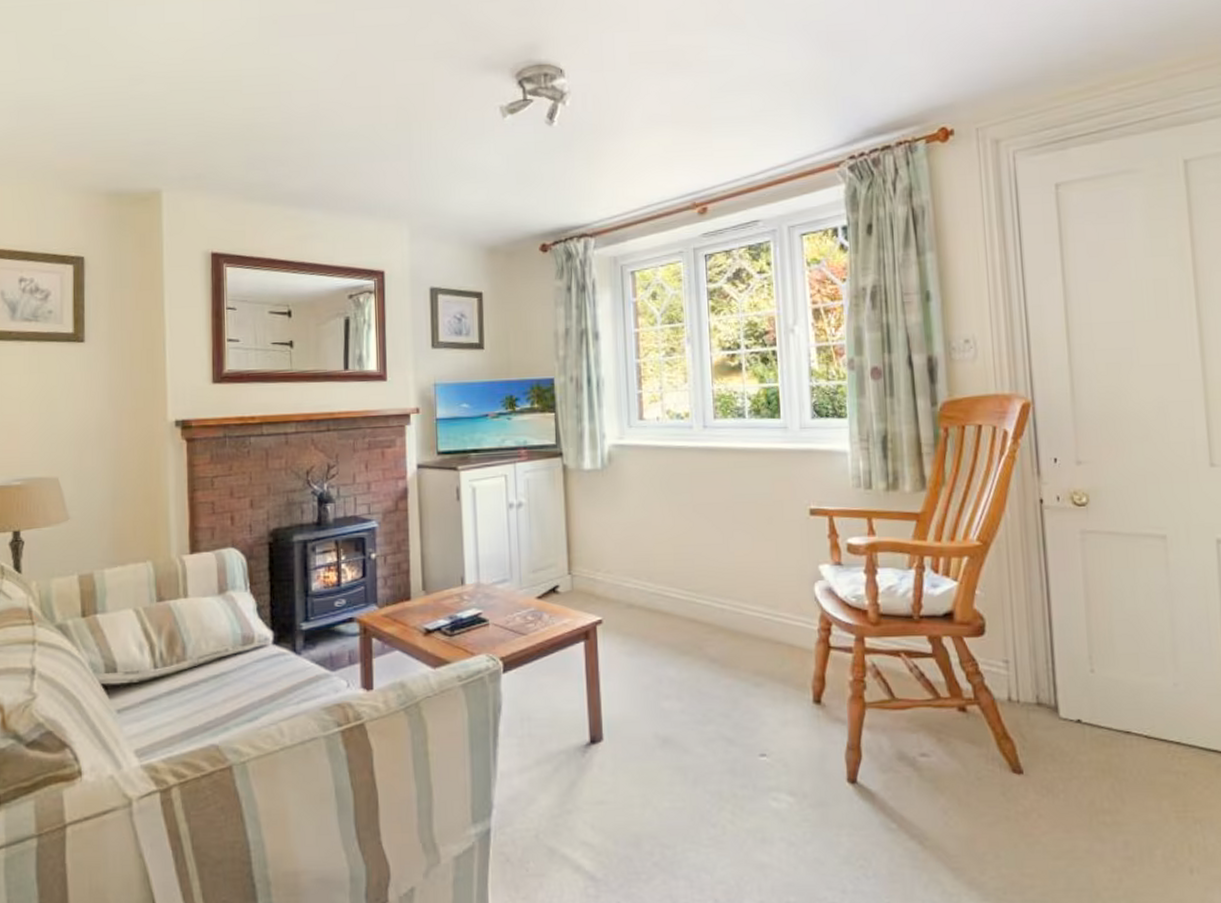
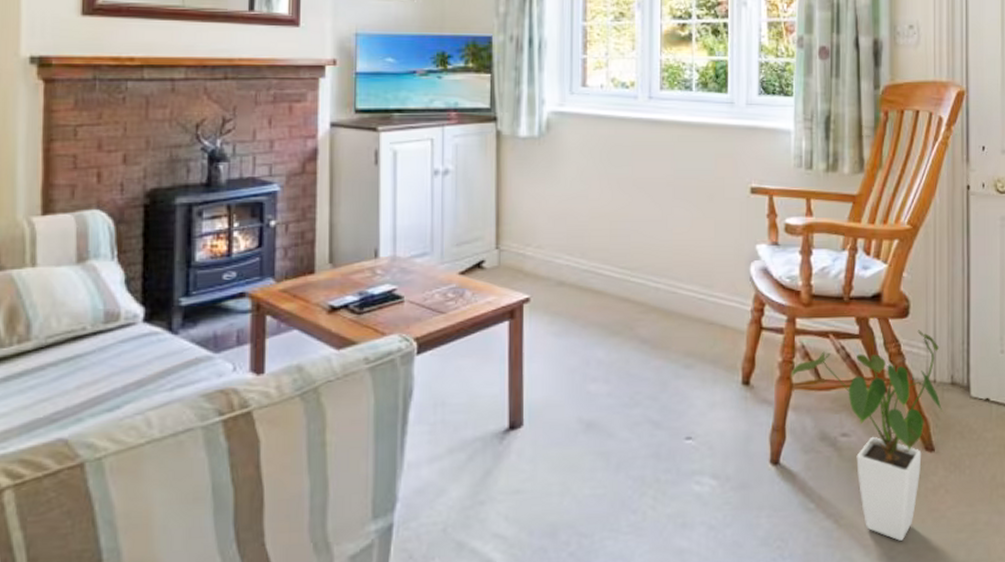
house plant: none [863,648,1030,865] -> present [791,330,943,541]

